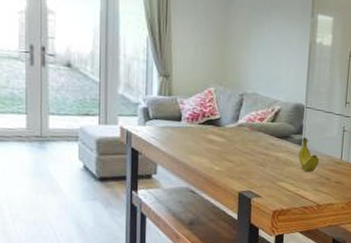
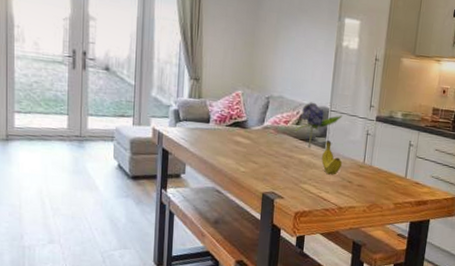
flower: none [270,98,319,145] -> present [294,102,343,148]

